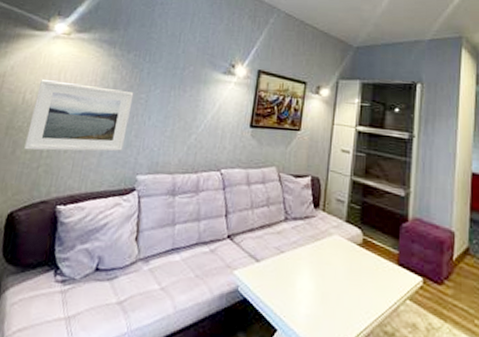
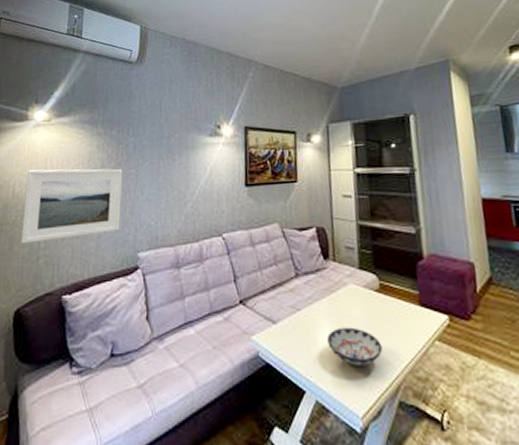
bowl: none [305,274,356,314] -> present [327,327,383,366]

